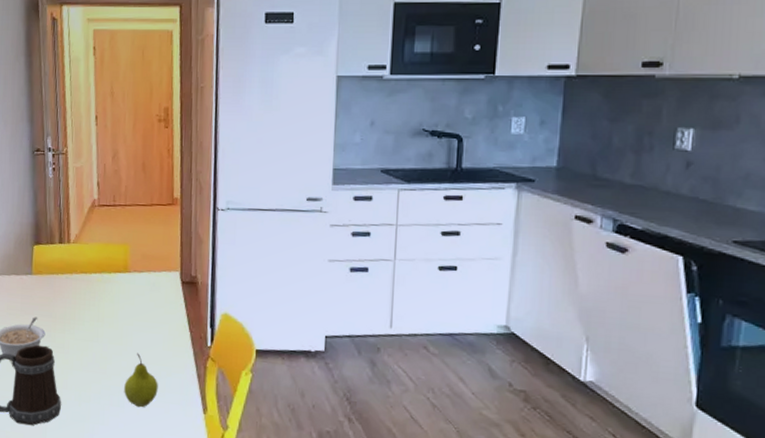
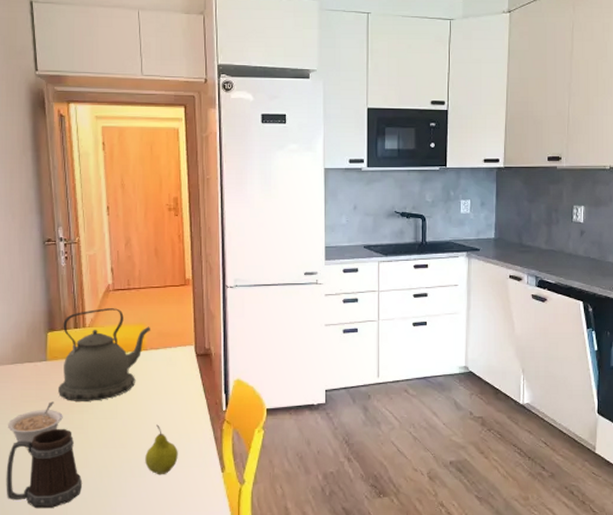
kettle: none [42,224,135,321] -> present [58,308,150,401]

